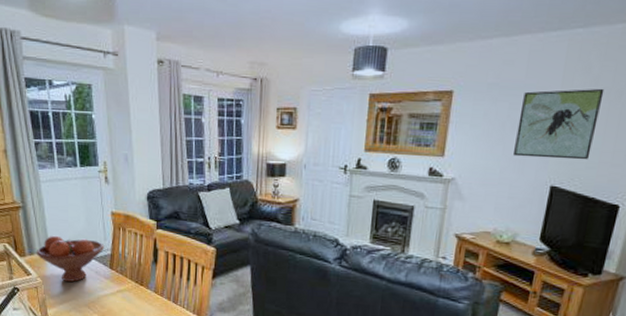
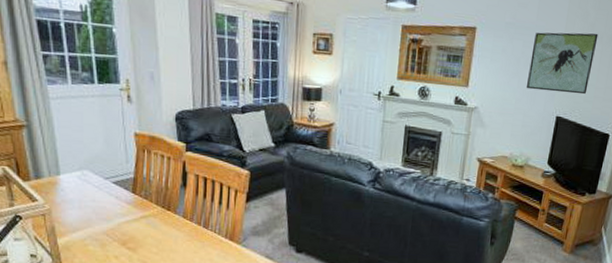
fruit bowl: present [36,235,105,282] -> none [43,157,127,209]

